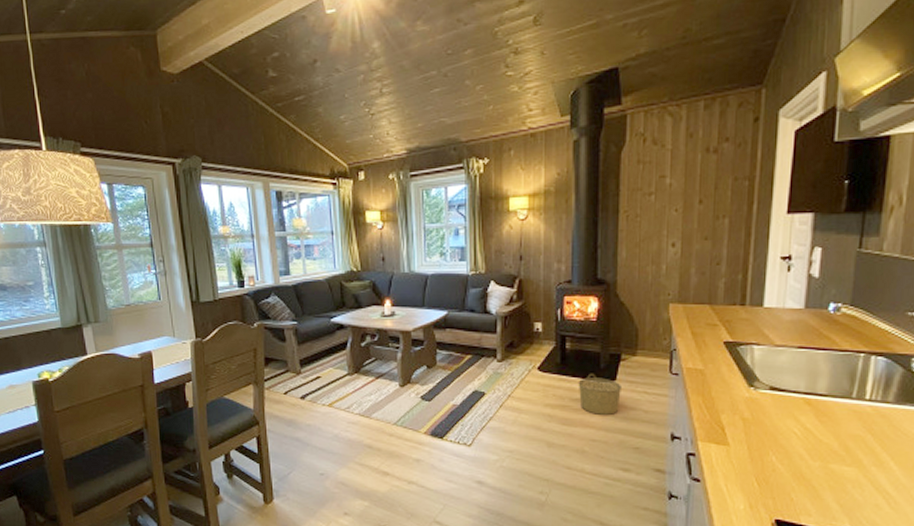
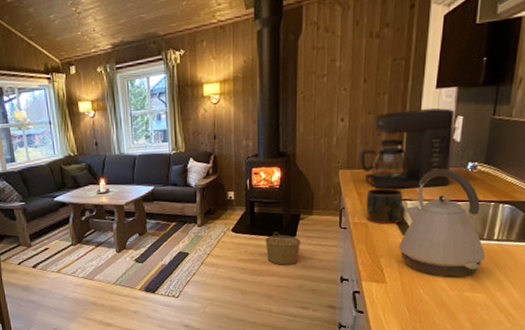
coffee maker: none [694,236,811,330] -> present [360,107,455,189]
mug: none [702,328,753,374] -> present [365,187,406,225]
kettle: none [744,310,855,443] -> present [399,169,485,277]

